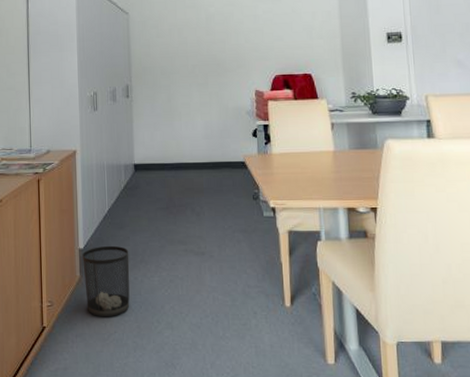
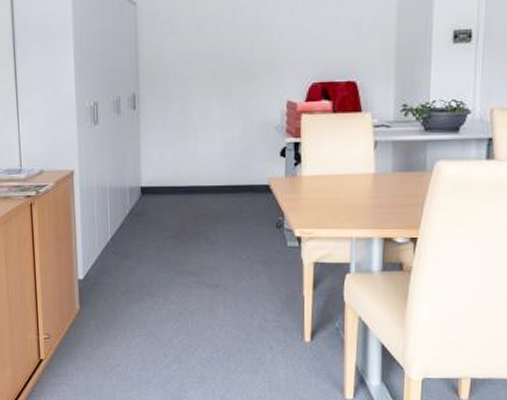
waste bin: present [81,245,130,317] -> none [81,276,135,351]

